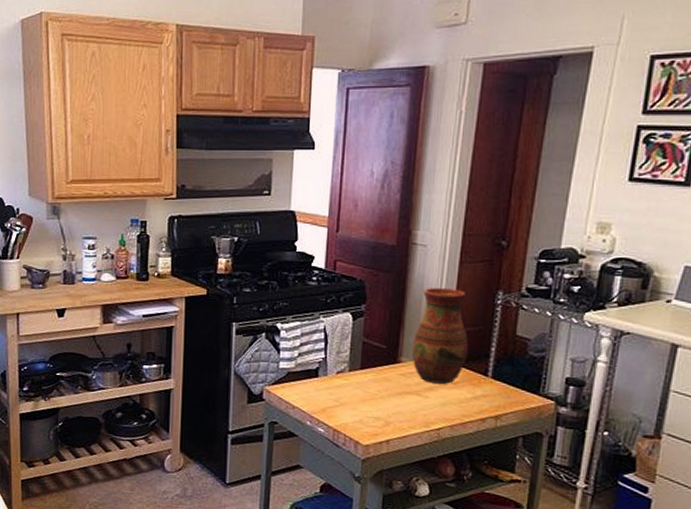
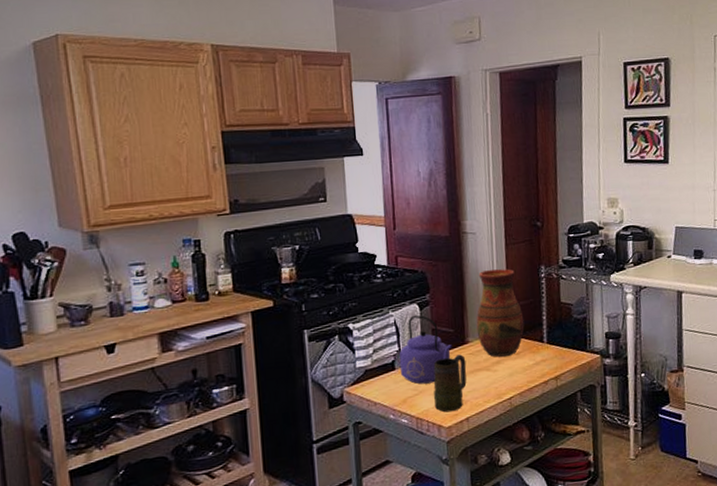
kettle: none [323,325,383,398] -> present [399,315,453,384]
mug: none [354,373,395,431] -> present [433,354,467,413]

